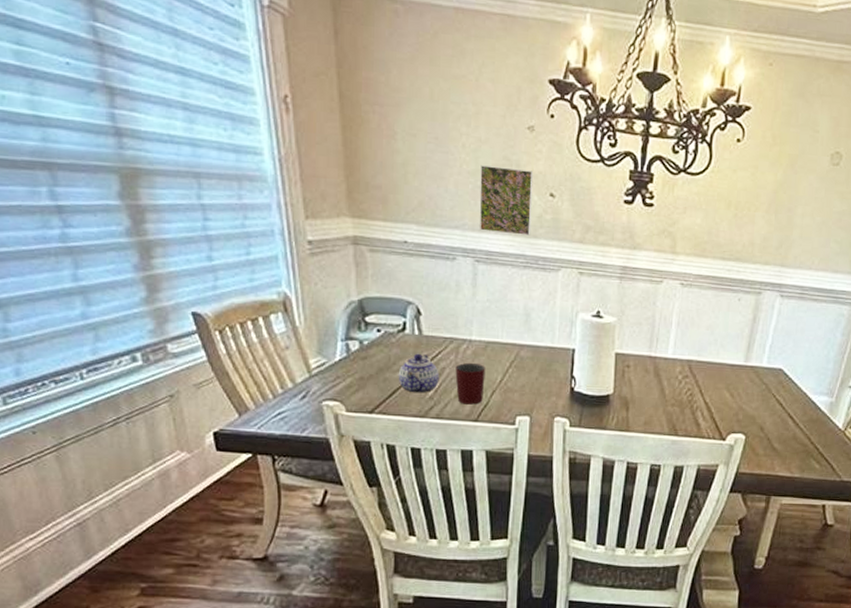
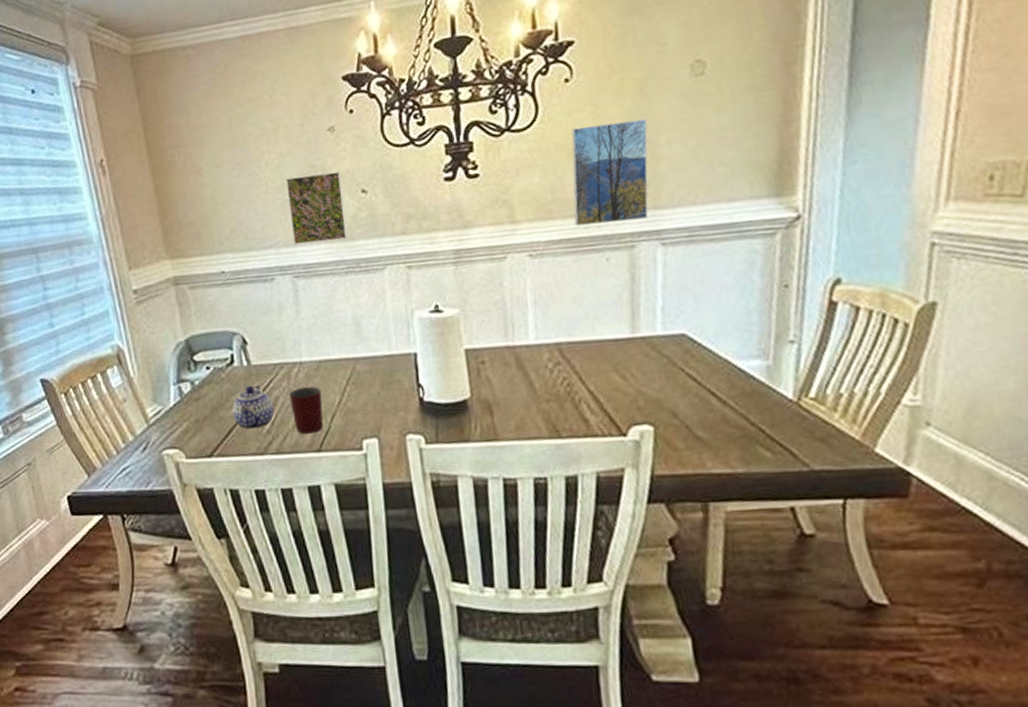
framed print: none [720,184,791,273] -> present [571,118,649,226]

